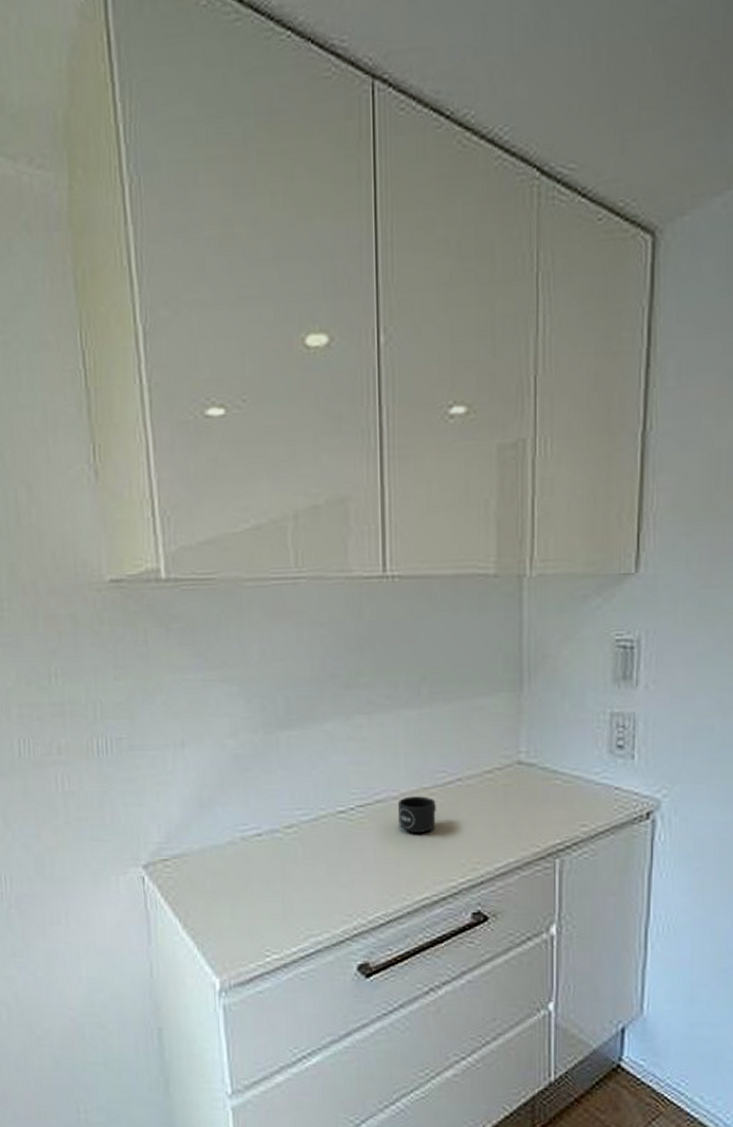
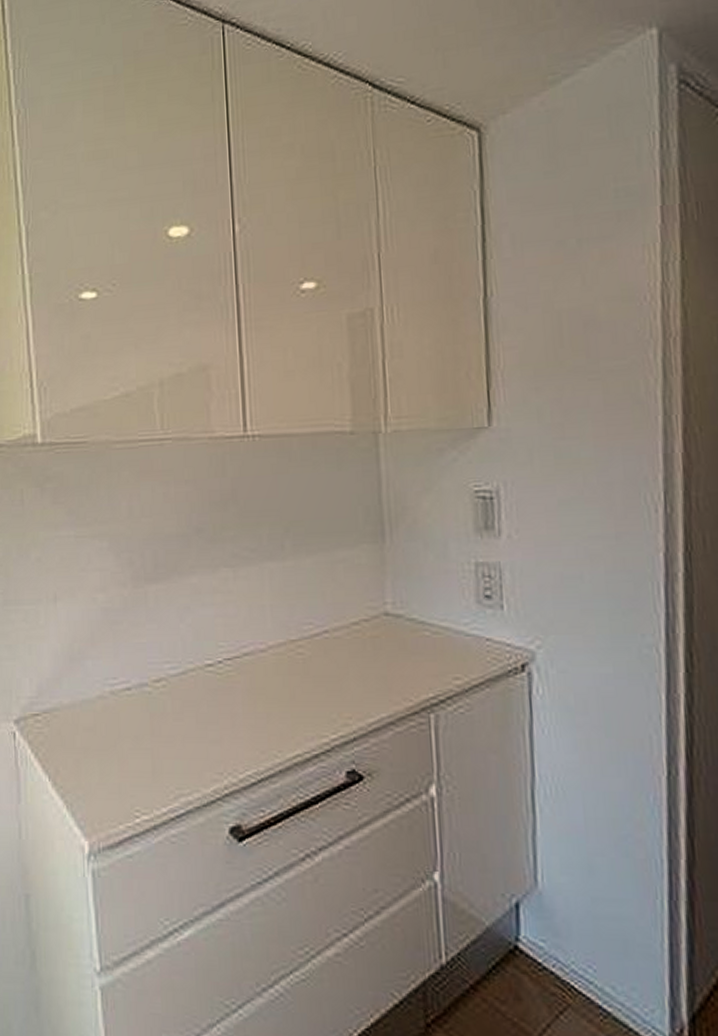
mug: present [398,796,436,833] -> none [266,649,305,686]

